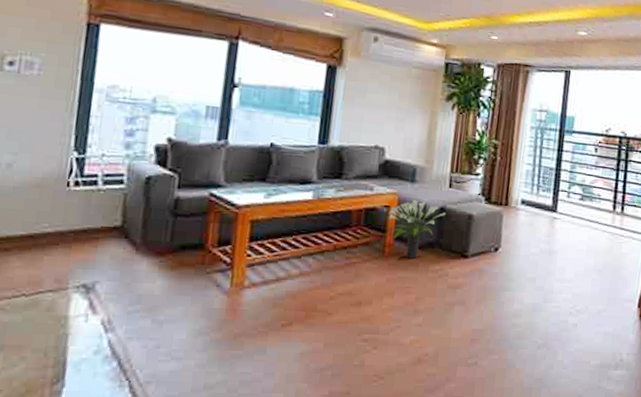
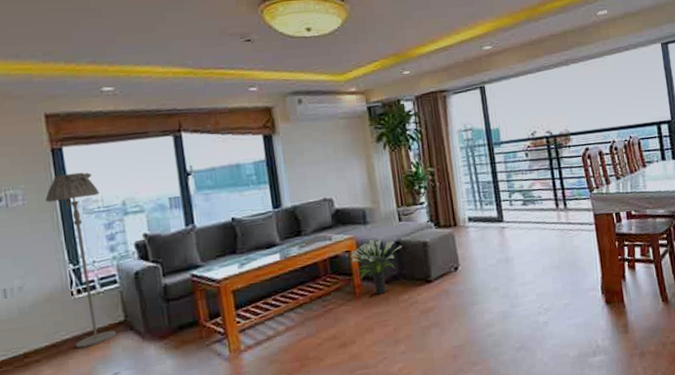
floor lamp: none [56,52,130,247] -> present [45,172,116,348]

